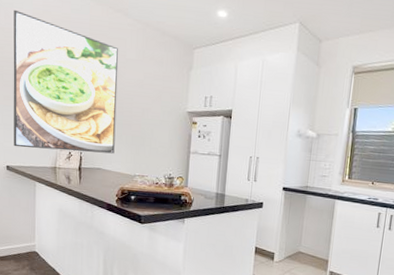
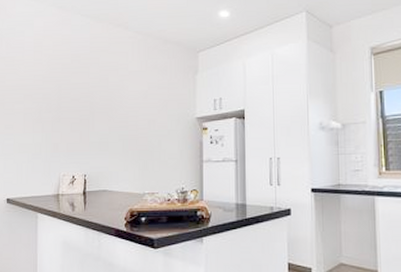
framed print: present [13,9,119,154] -> none [14,38,121,177]

